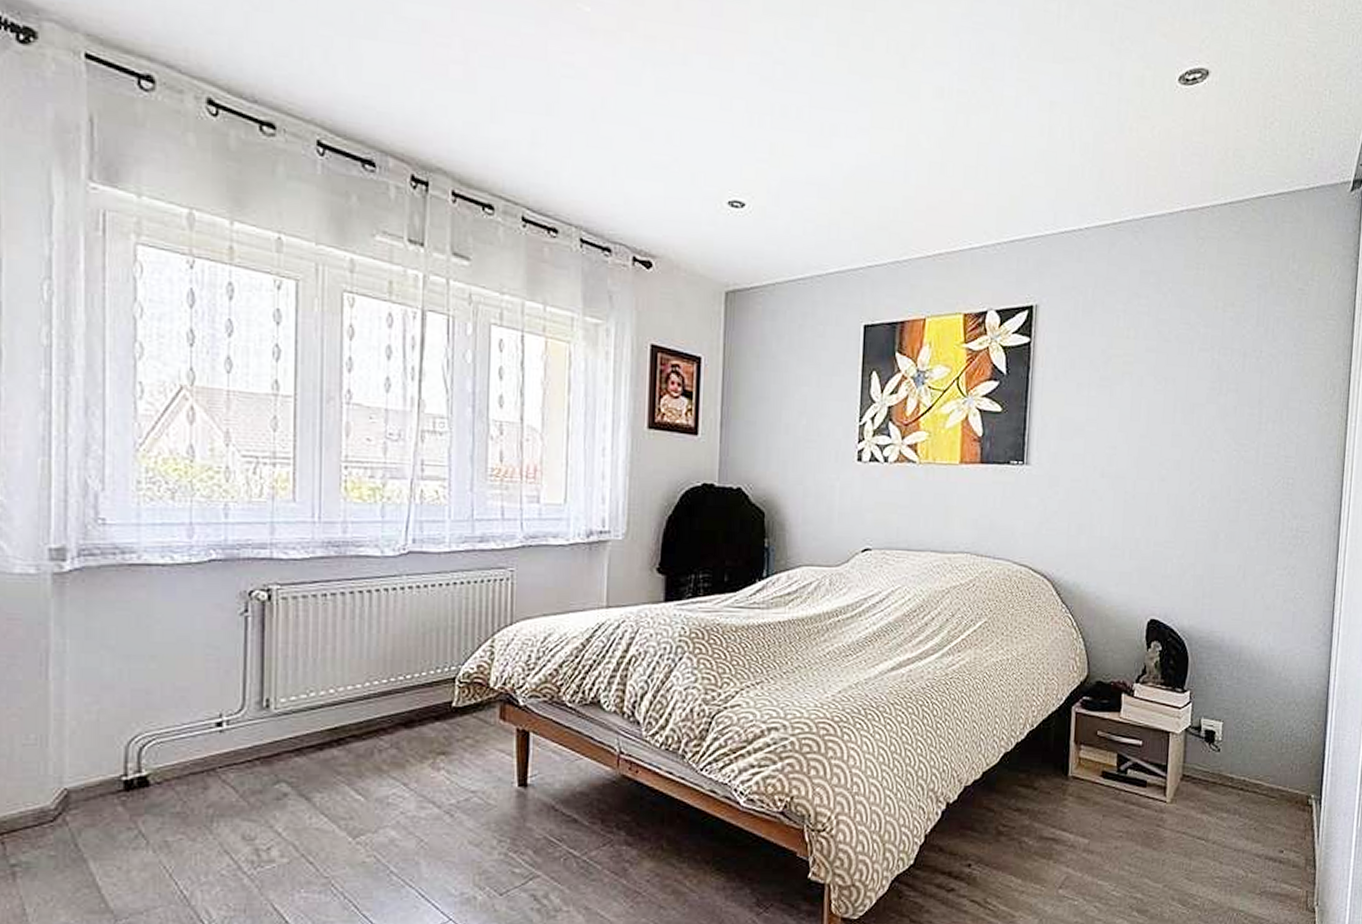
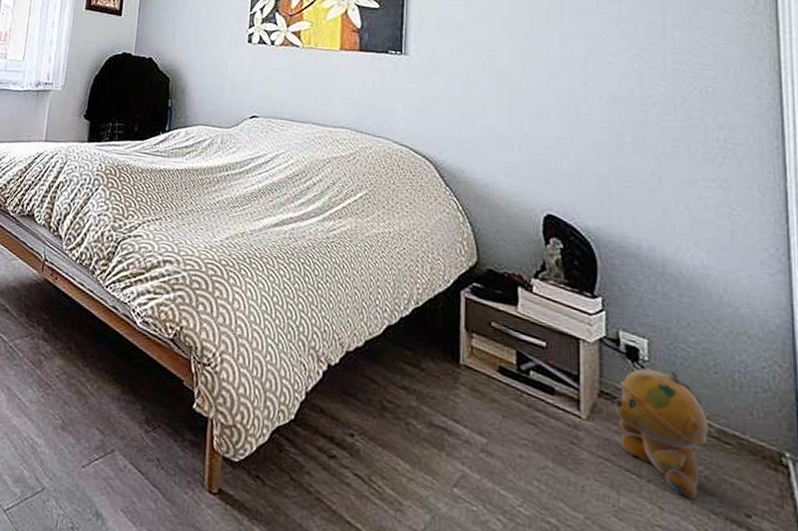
stuffed bear: none [1193,744,1266,849] -> present [615,368,717,500]

